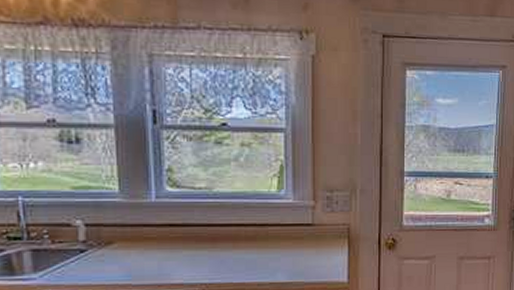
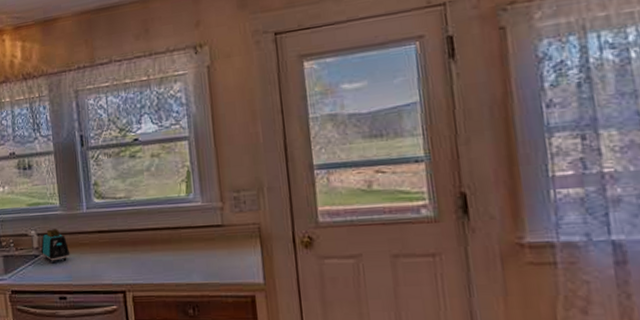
toaster: none [89,219,131,260] -> present [40,229,70,264]

